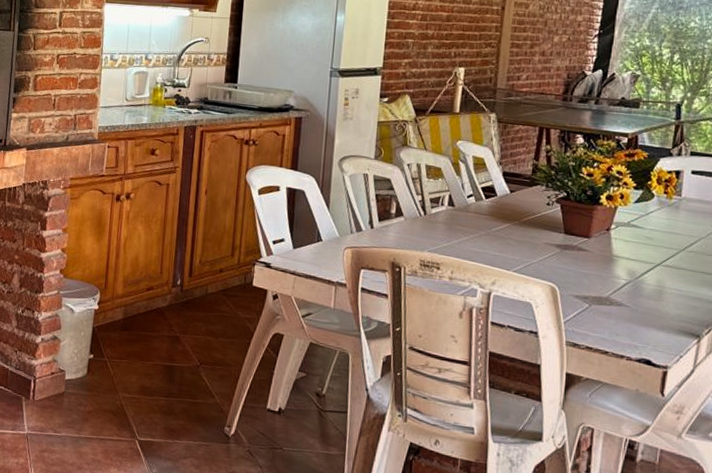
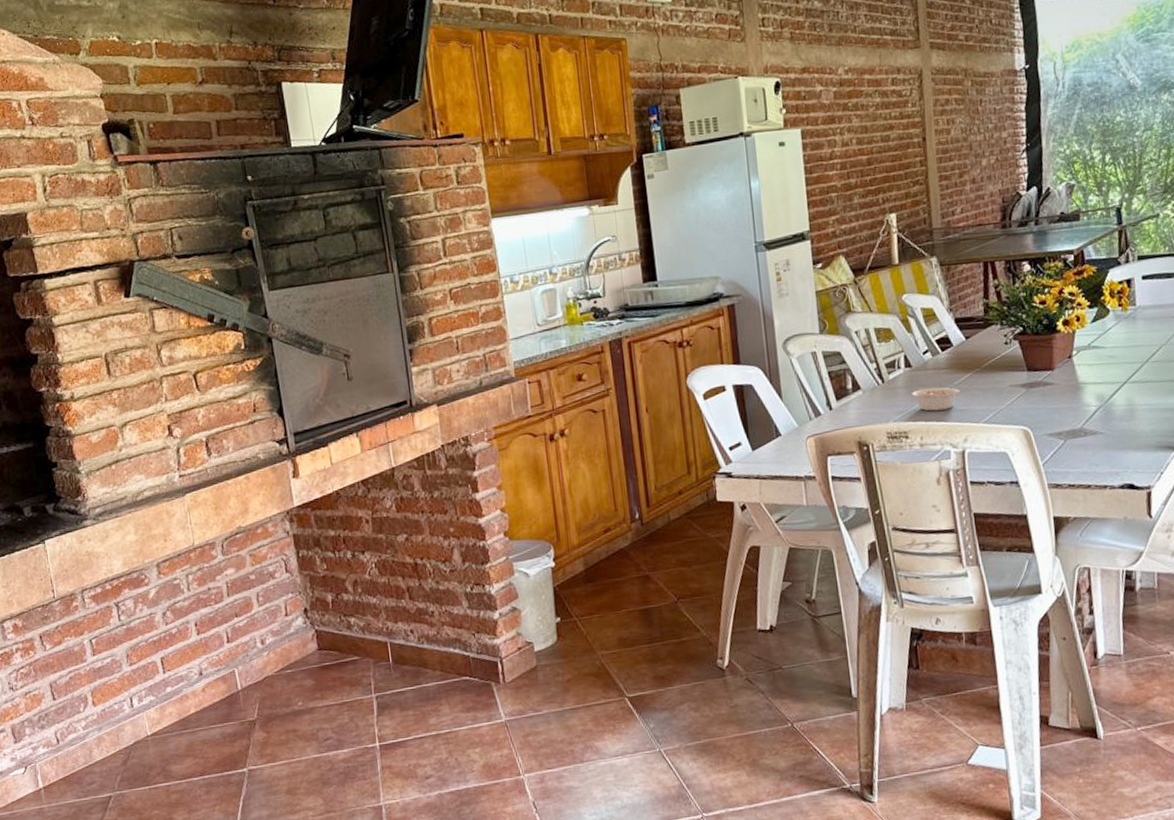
legume: none [449,228,496,252] -> present [911,387,960,411]

